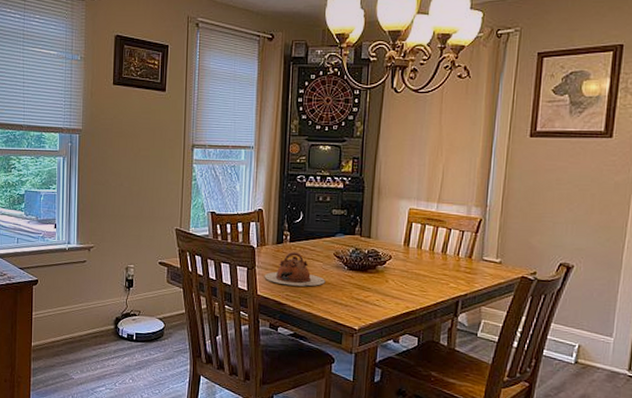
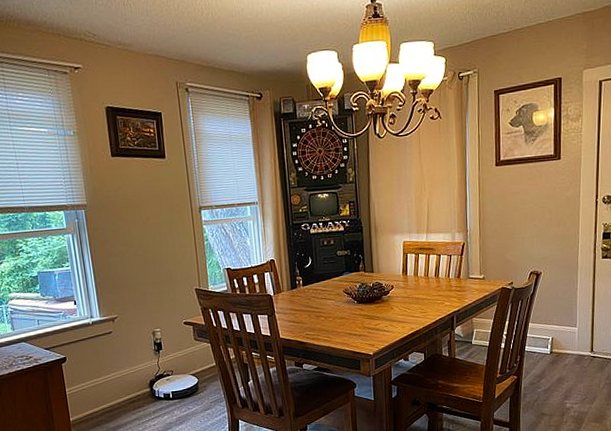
teapot: present [264,251,326,287] -> none [284,294,339,326]

